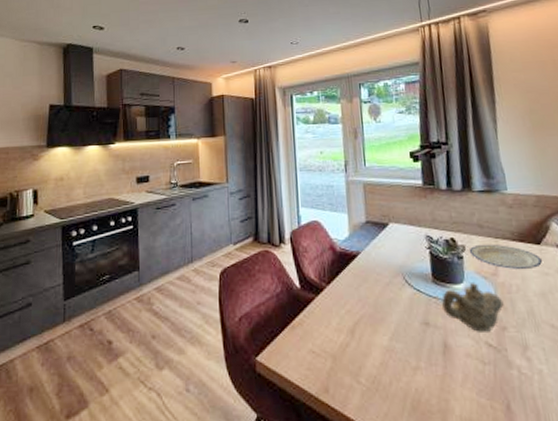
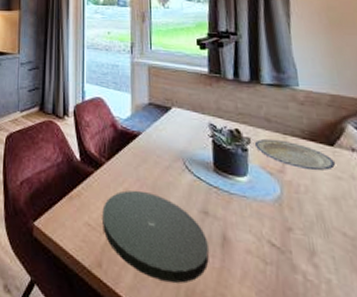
plate: none [326,310,432,397] -> present [102,190,209,284]
teapot: present [442,283,504,332] -> none [223,177,290,231]

